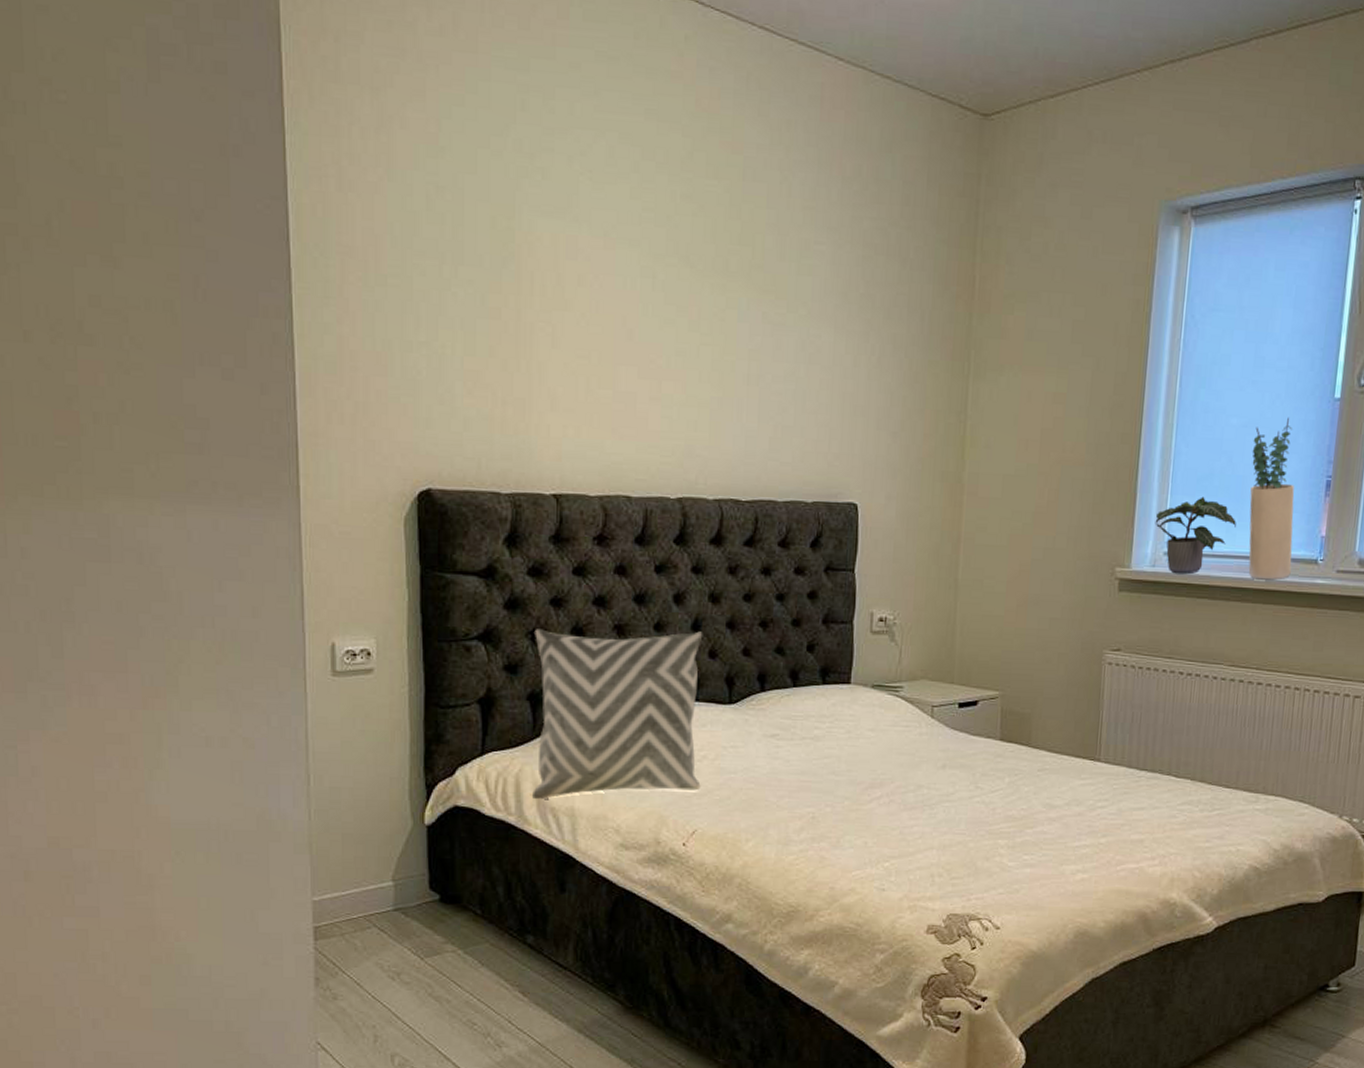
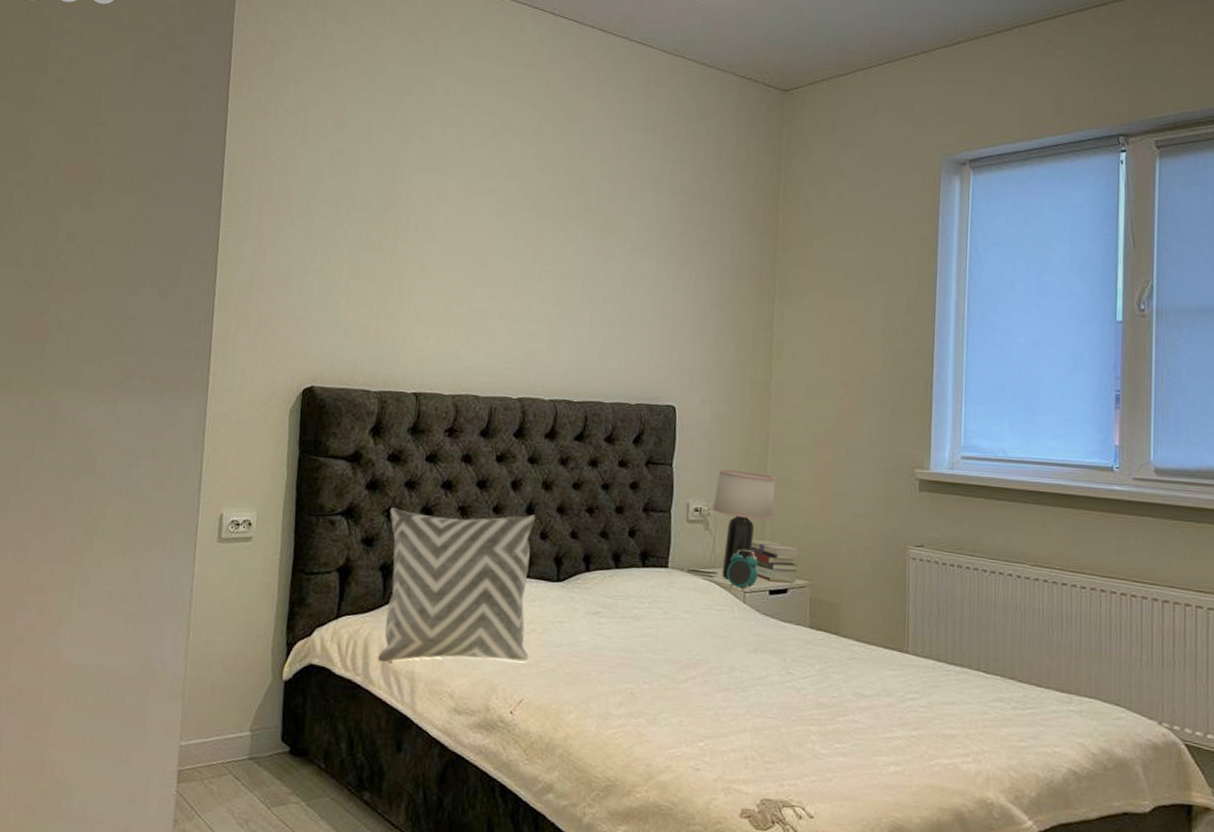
table lamp: none [898,573,968,695] -> present [712,468,776,581]
alarm clock: none [914,660,947,707] -> present [727,548,758,593]
books: none [938,650,991,694] -> present [749,540,799,583]
potted plant: present [1155,496,1236,575] -> none [951,406,1030,478]
vase: present [1248,417,1295,581] -> none [1040,337,1088,486]

